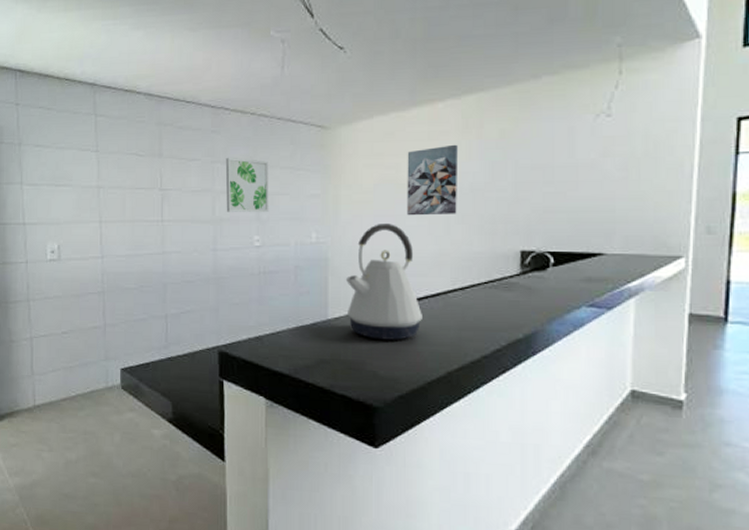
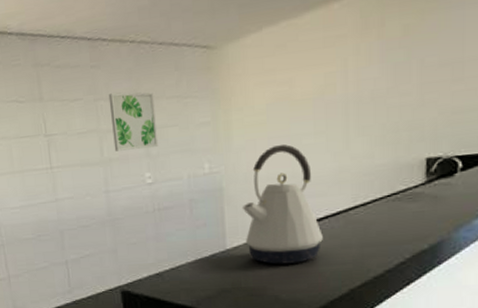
wall art: present [407,144,459,216] -> none [301,48,358,134]

